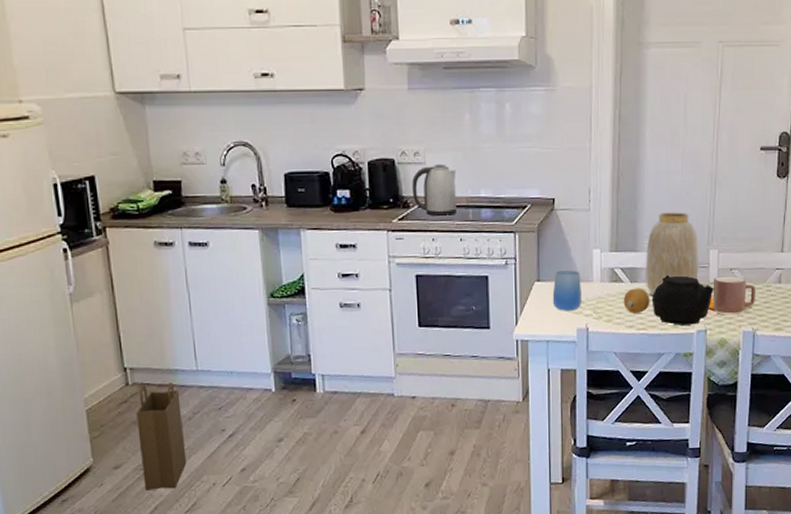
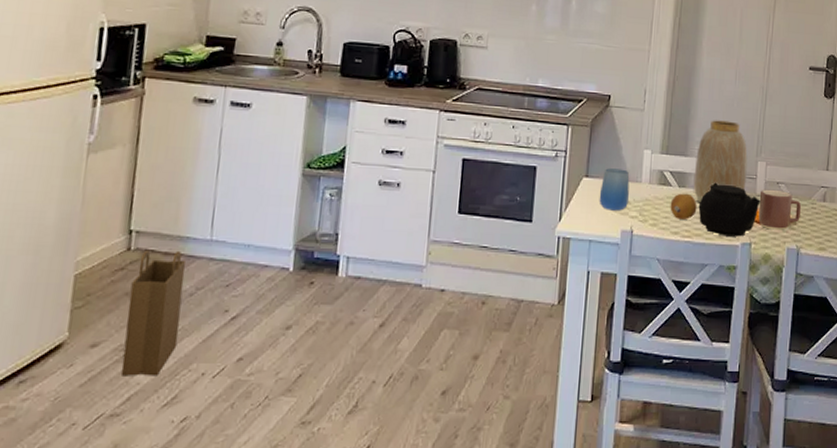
kettle: present [412,163,457,216] -> none [470,49,517,102]

